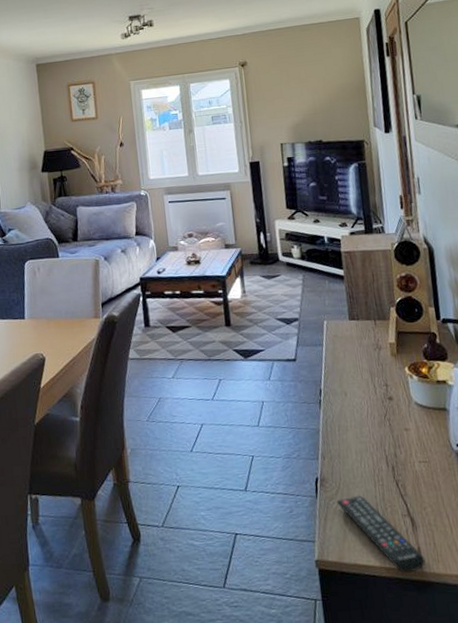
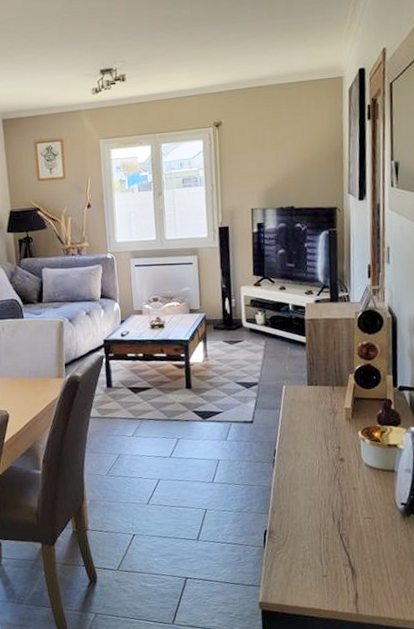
remote control: present [336,495,426,573] -> none [282,546,362,615]

